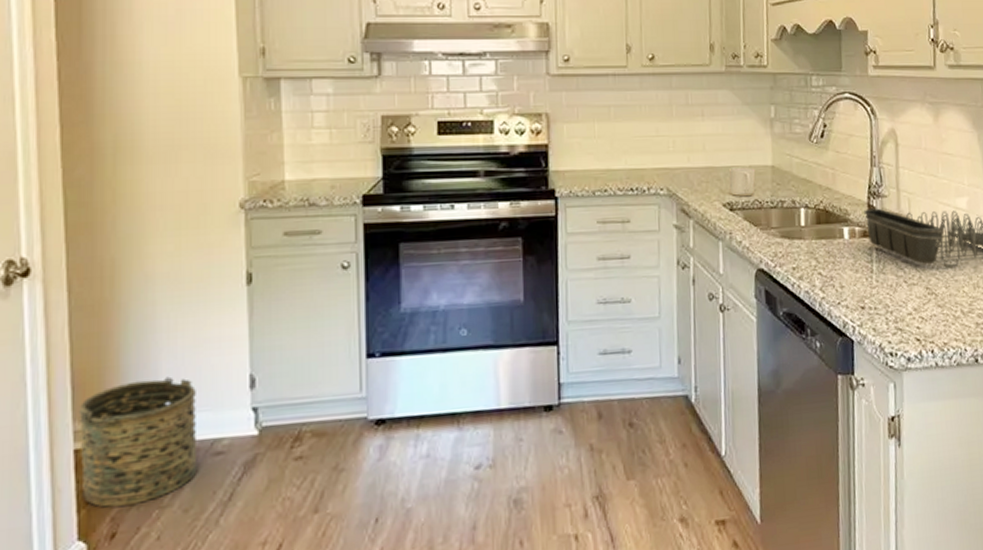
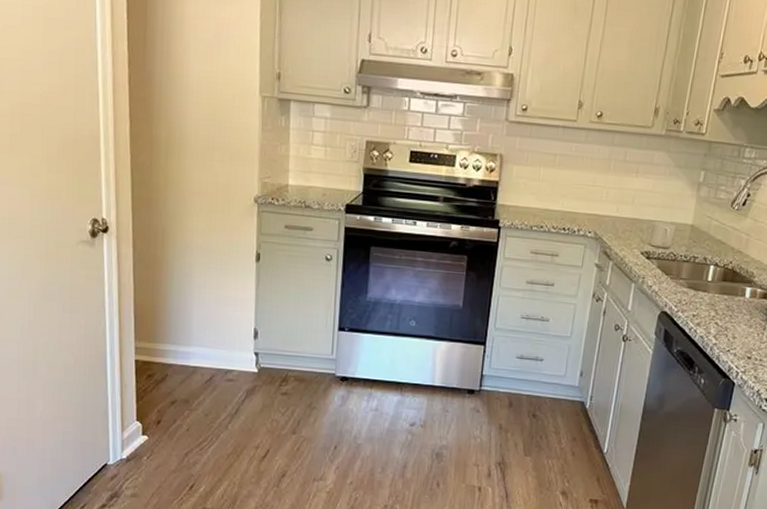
bucket: present [78,376,198,508] -> none [138,319,217,404]

